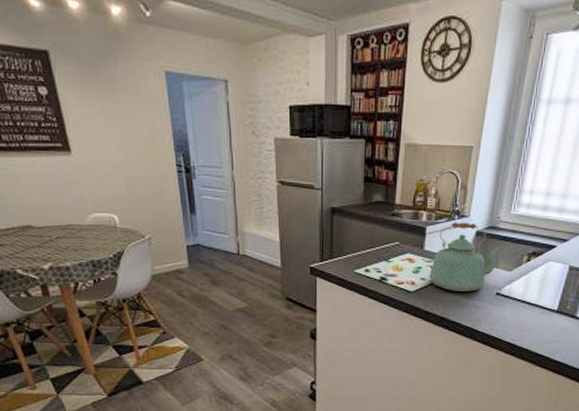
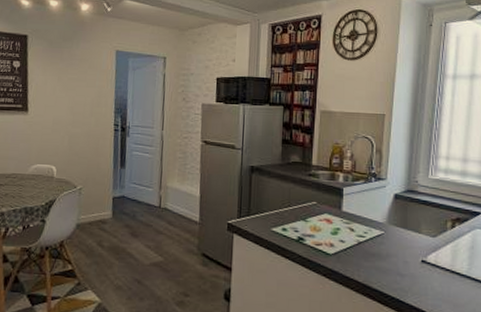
kettle: present [429,222,501,291] -> none [348,184,422,257]

